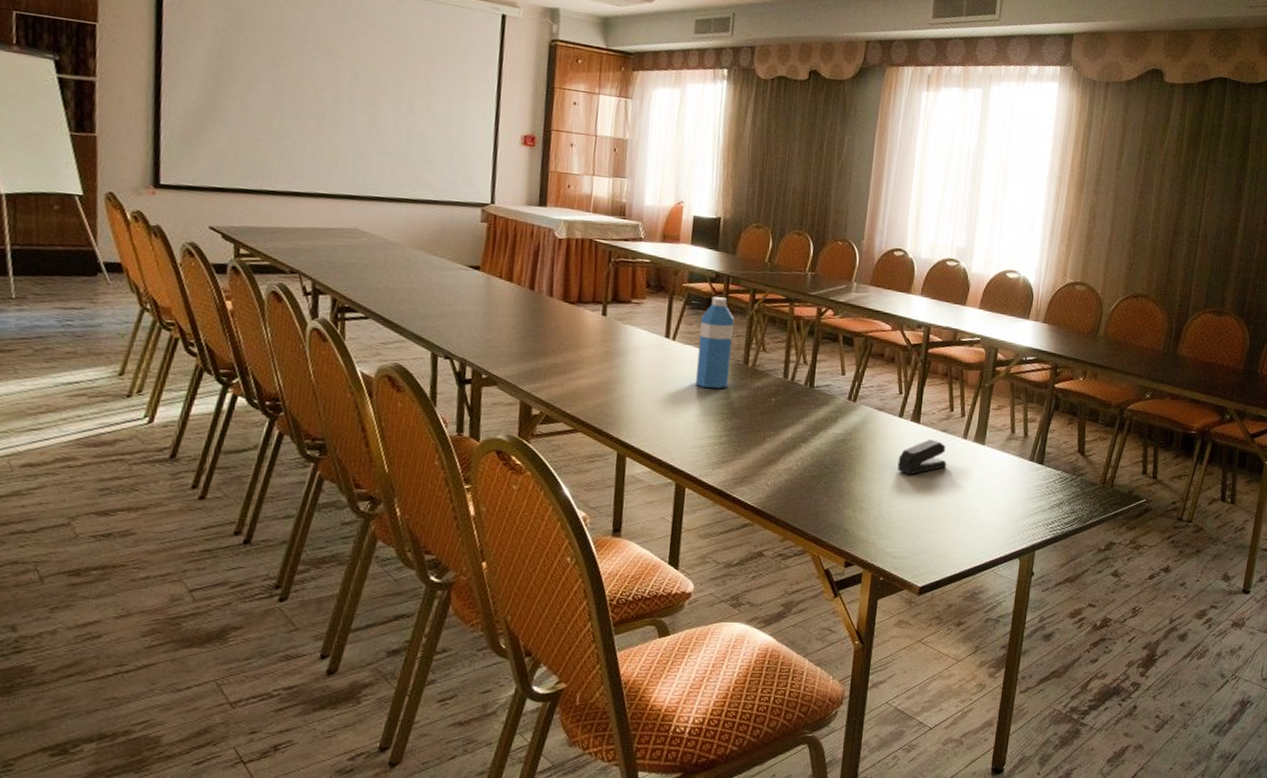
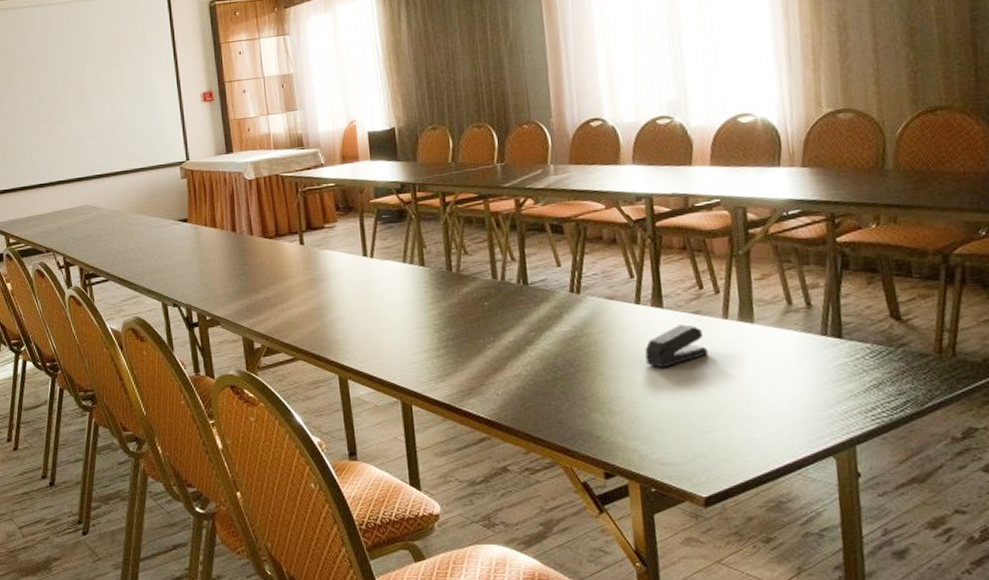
water bottle: present [695,297,734,388] -> none [394,206,435,300]

